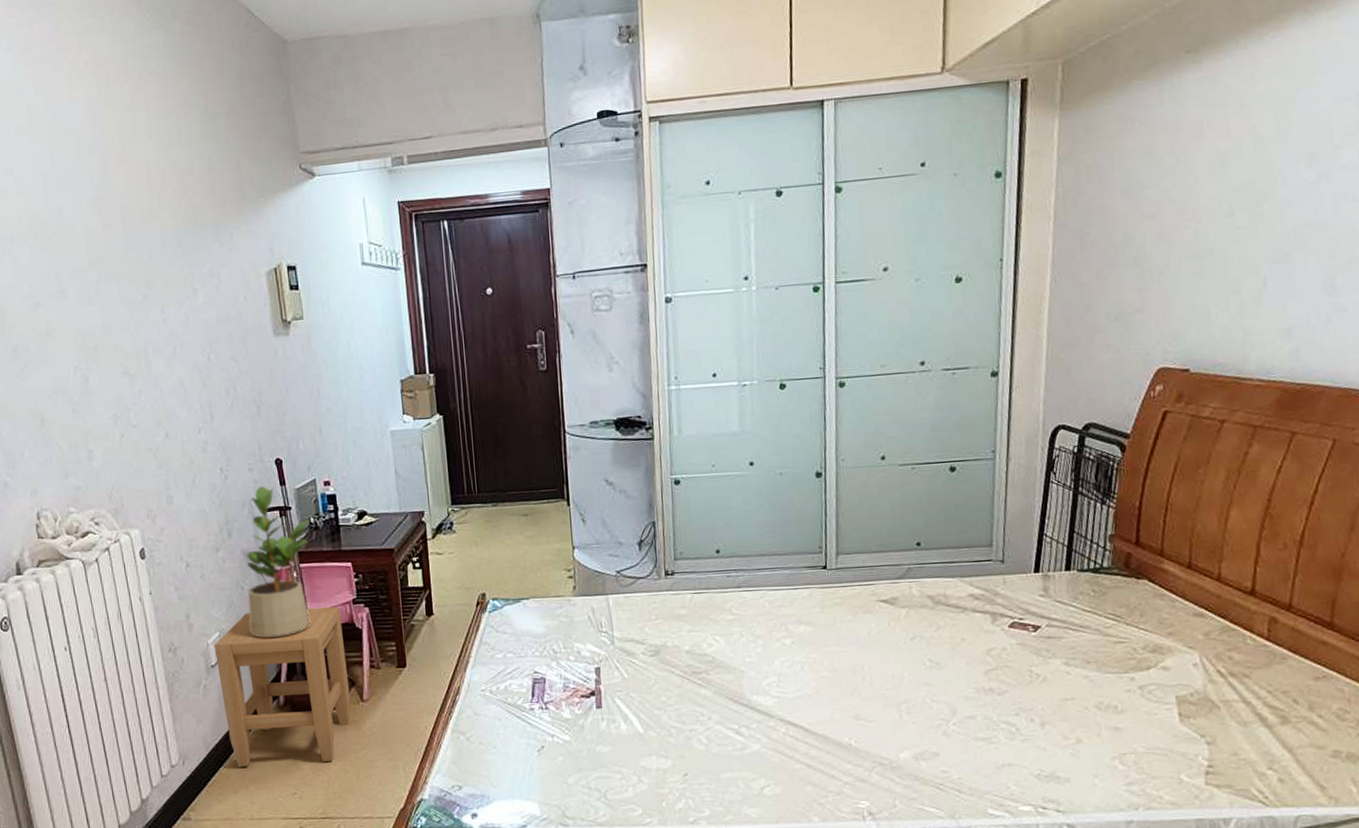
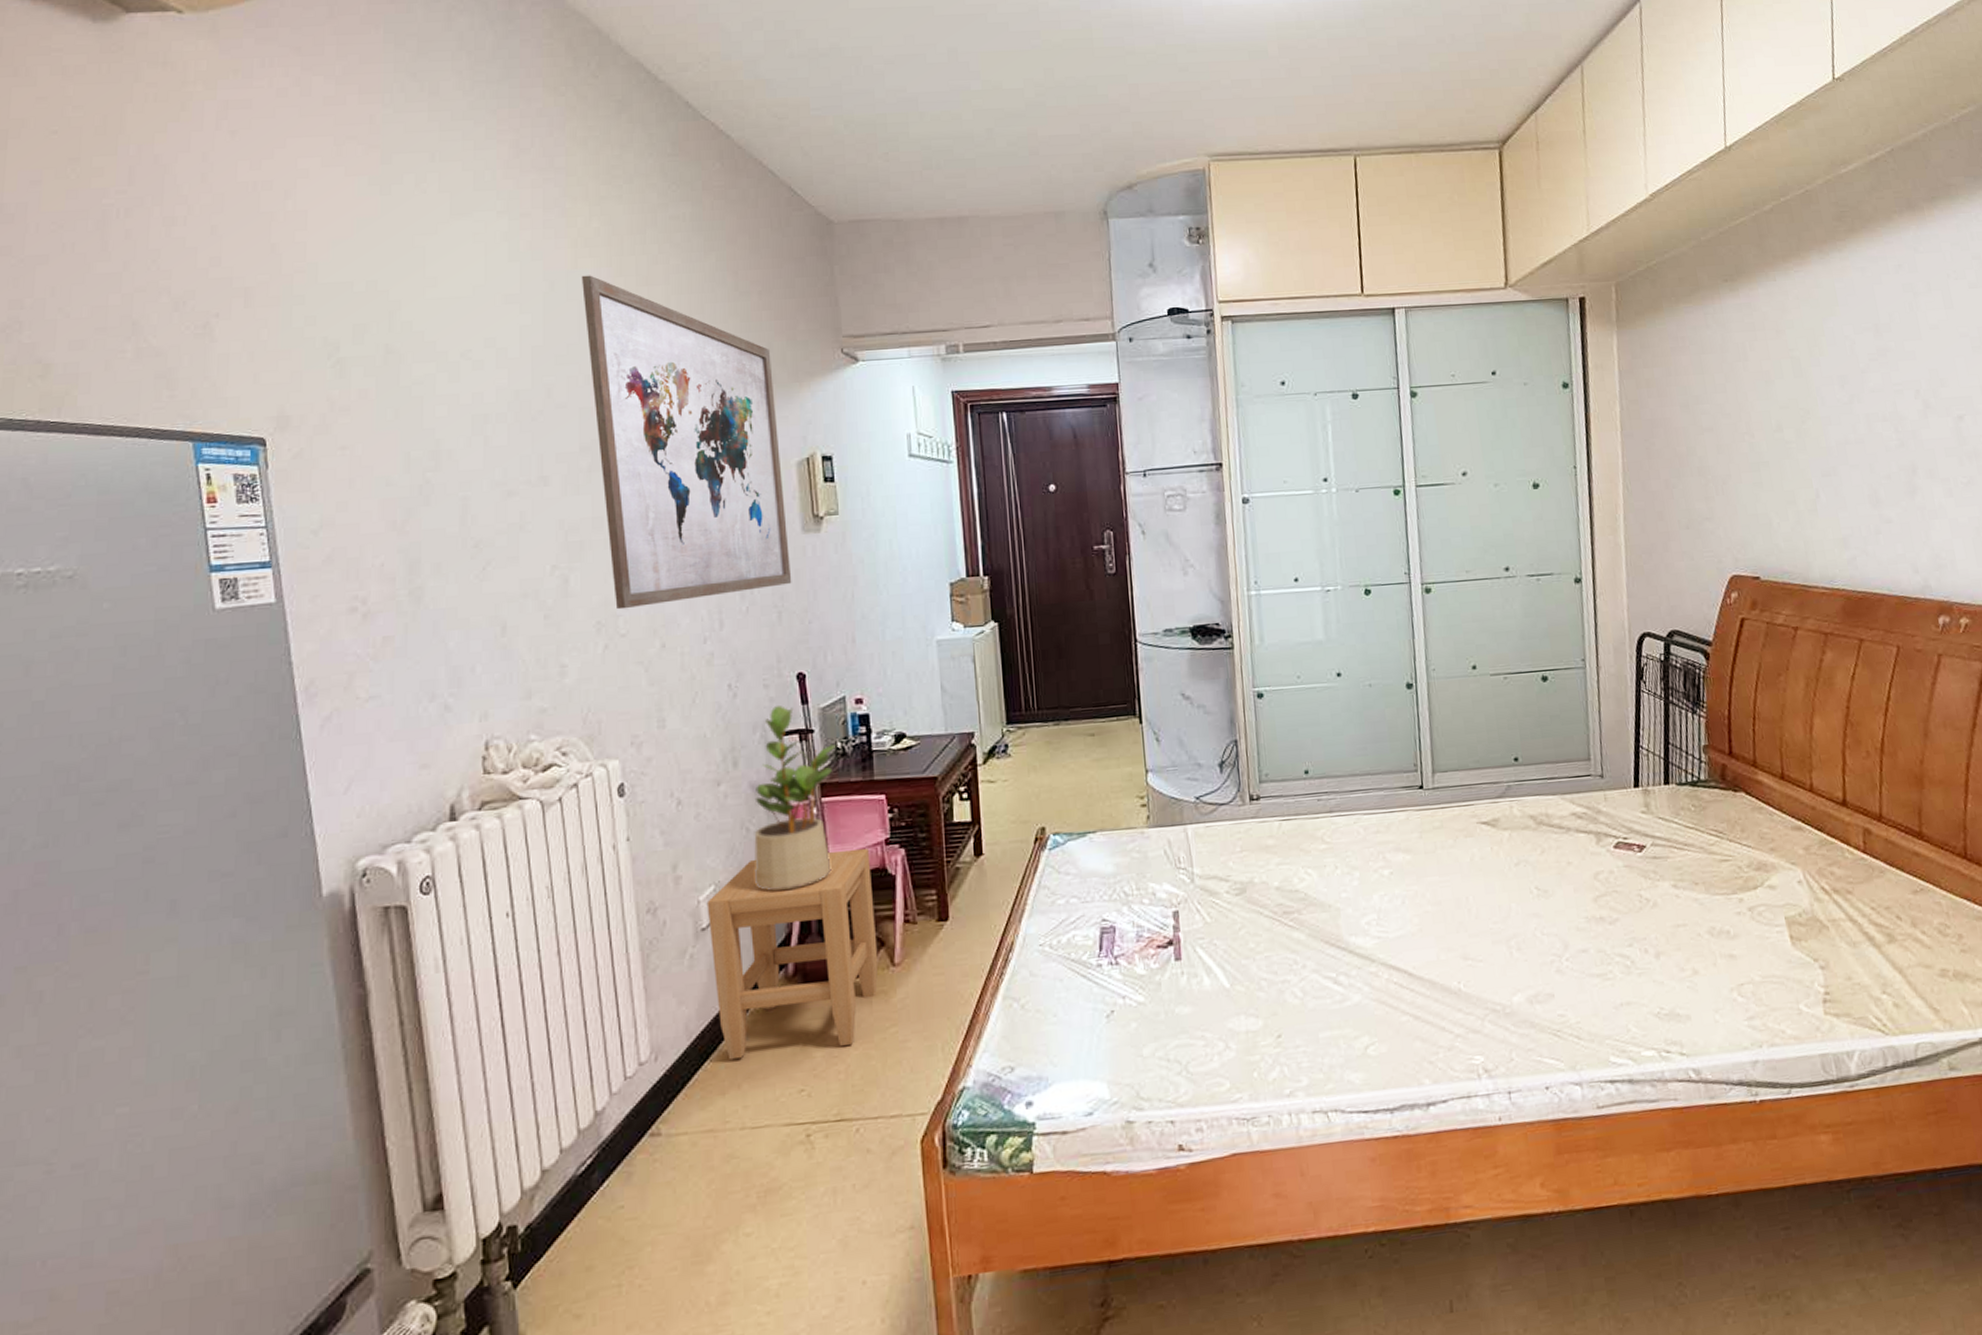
wall art: none [76,105,267,404] -> present [581,275,792,610]

